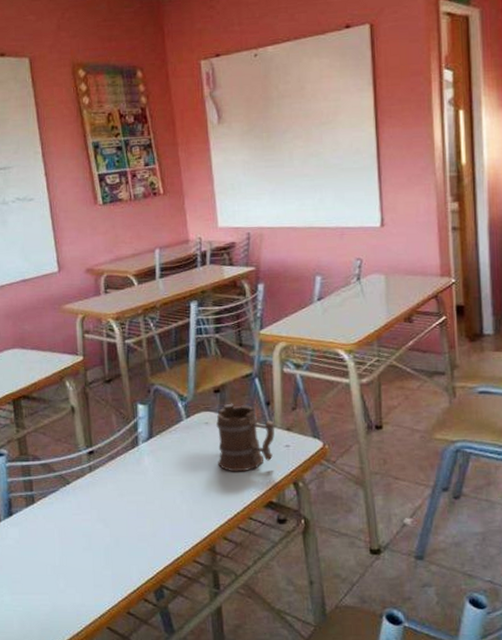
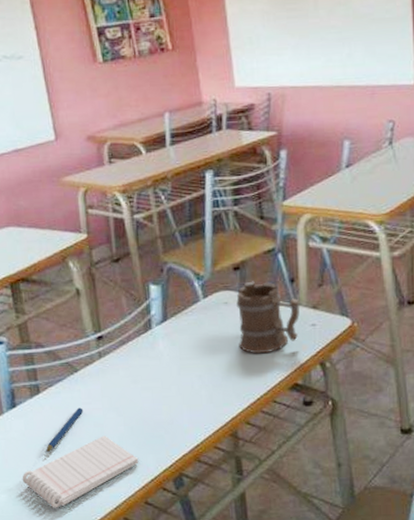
notebook: none [14,518,123,615] -> present [22,407,139,508]

